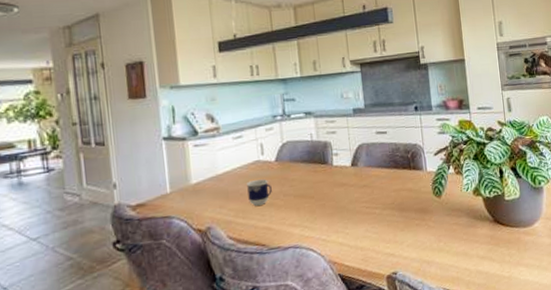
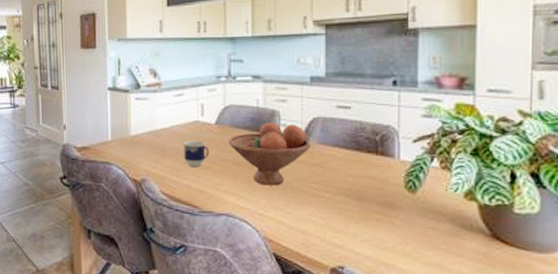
fruit bowl: none [289,152,360,212] -> present [228,122,311,186]

